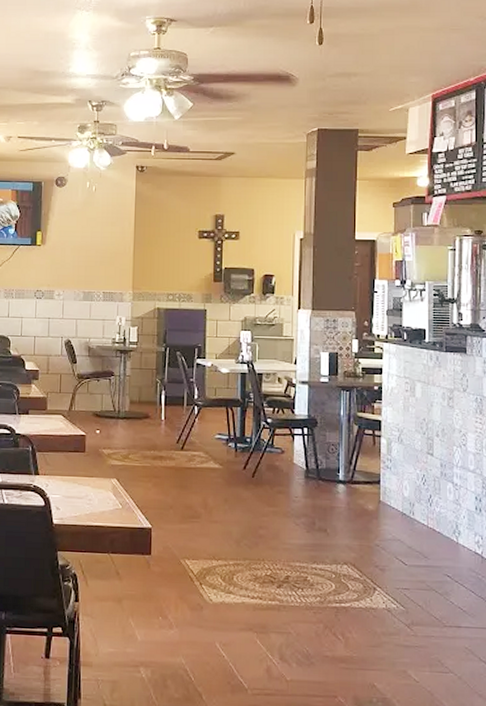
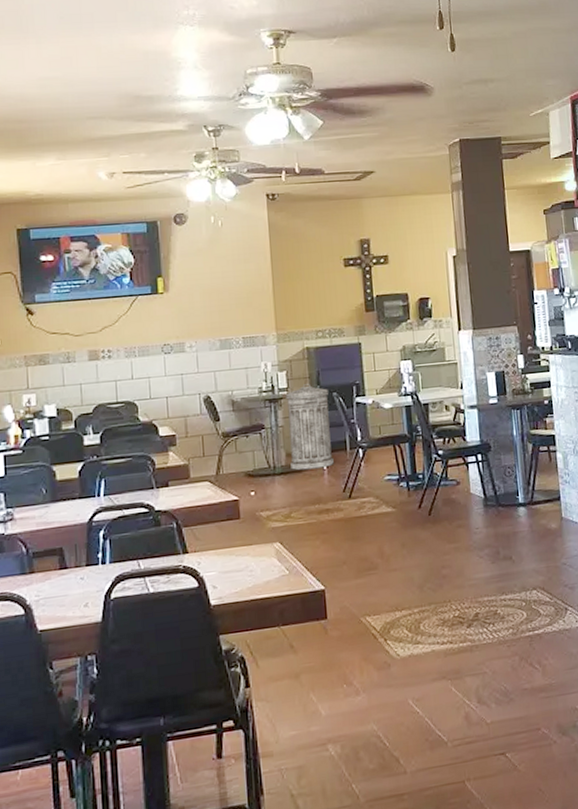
trash can: none [133,341,173,419] -> present [285,384,334,470]

